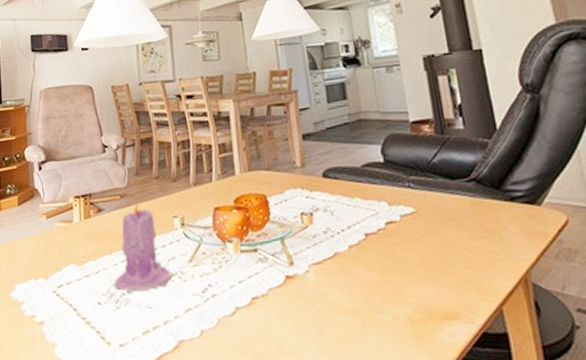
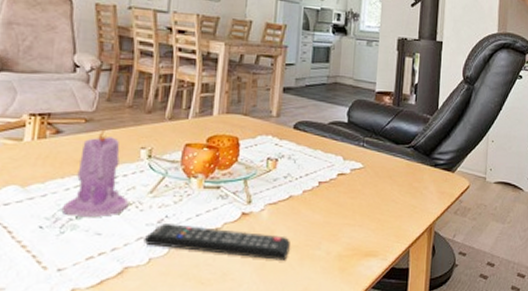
remote control: none [192,292,349,330] -> present [143,224,290,262]

